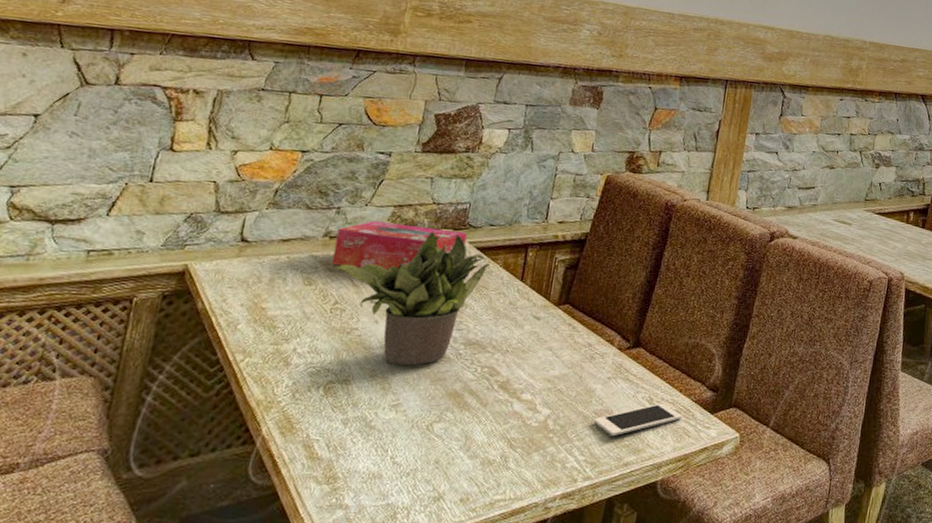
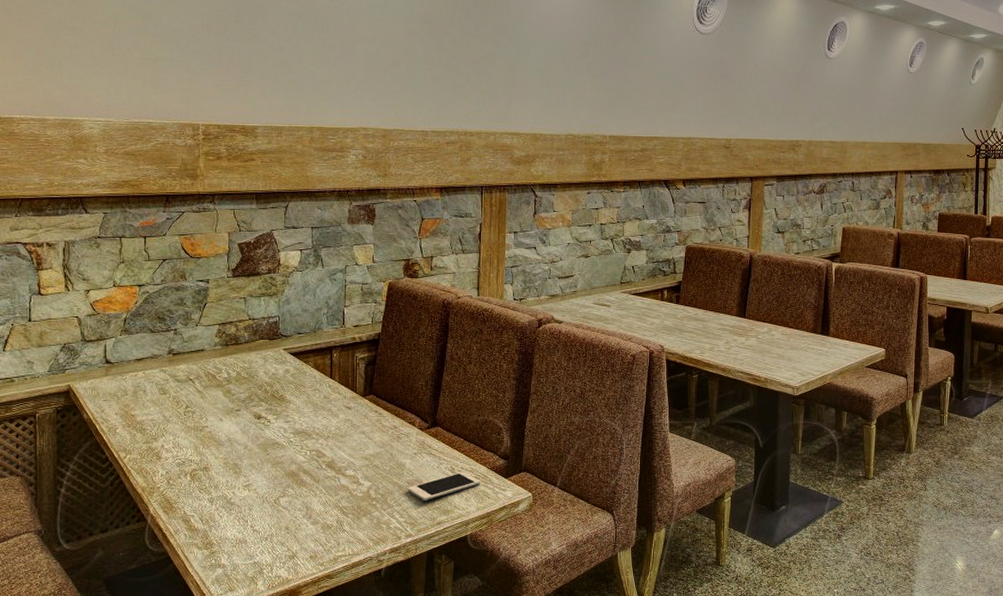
tissue box: present [331,221,467,270] -> none [178,338,281,378]
potted plant: present [332,231,490,365] -> none [179,342,303,453]

